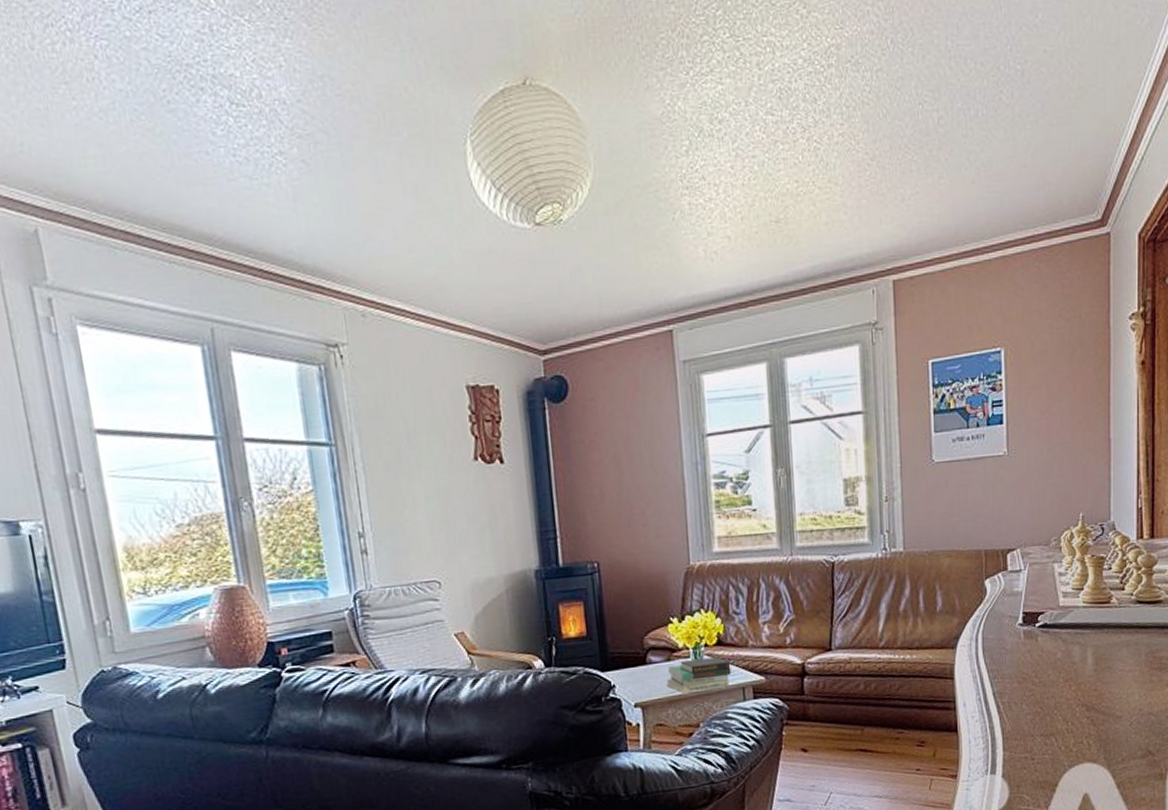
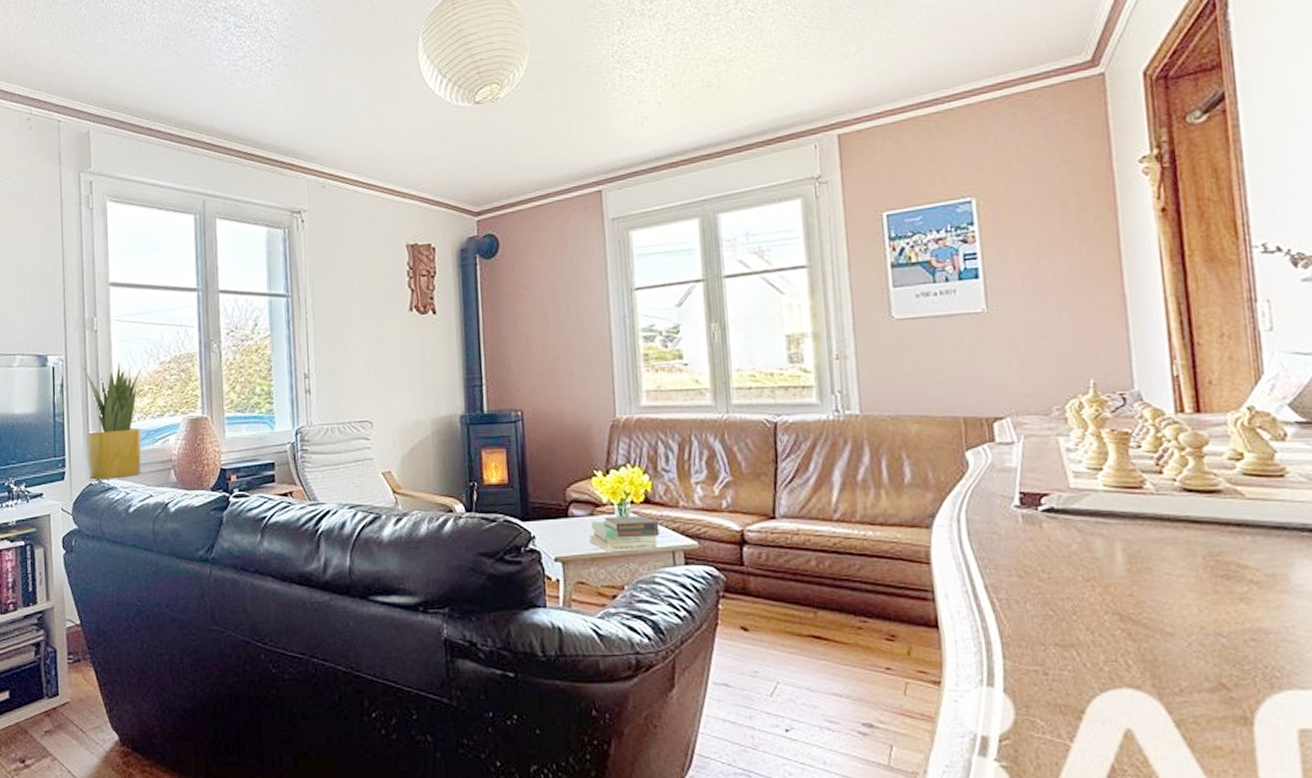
planter: none [71,527,167,666] -> present [83,362,143,480]

